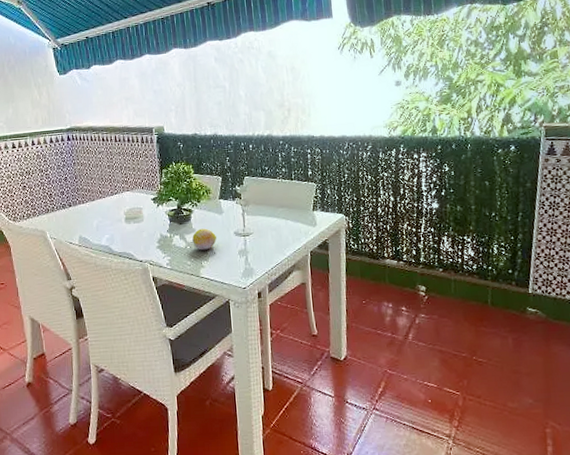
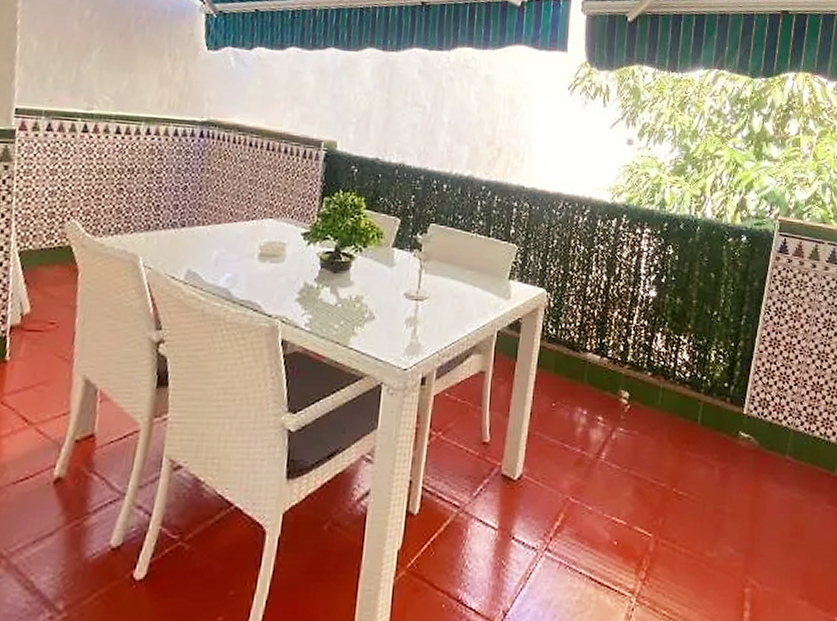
fruit: present [192,228,216,250] -> none [346,282,380,312]

